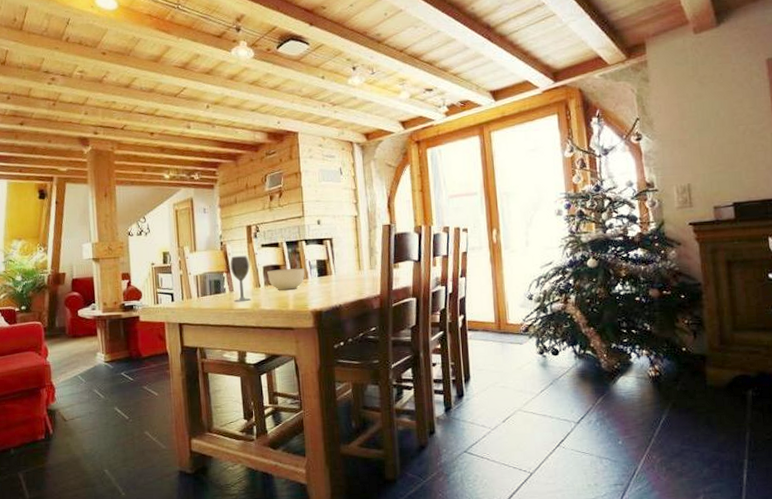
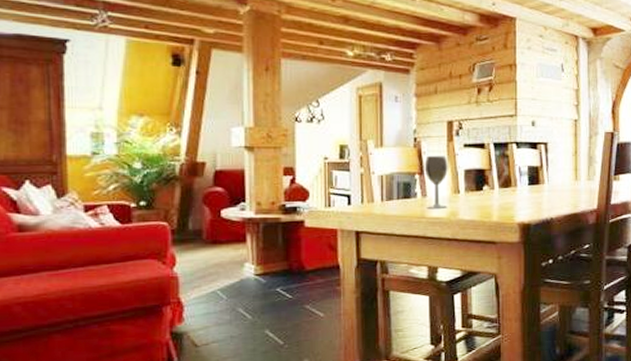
bowl: present [267,268,305,291] -> none [469,174,514,199]

